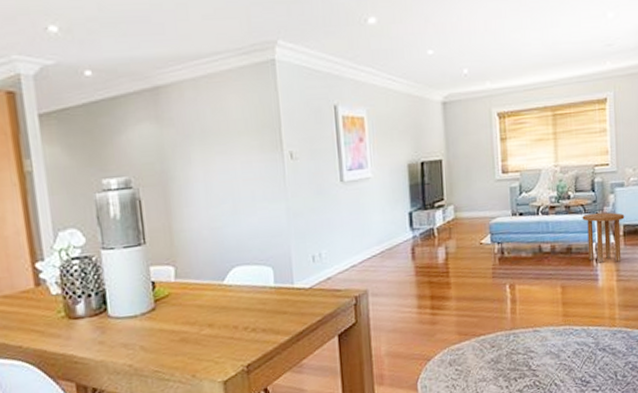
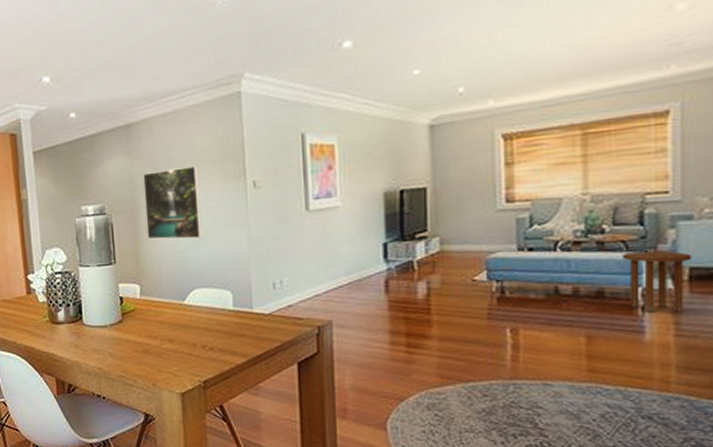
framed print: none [174,134,241,215] -> present [143,165,202,239]

